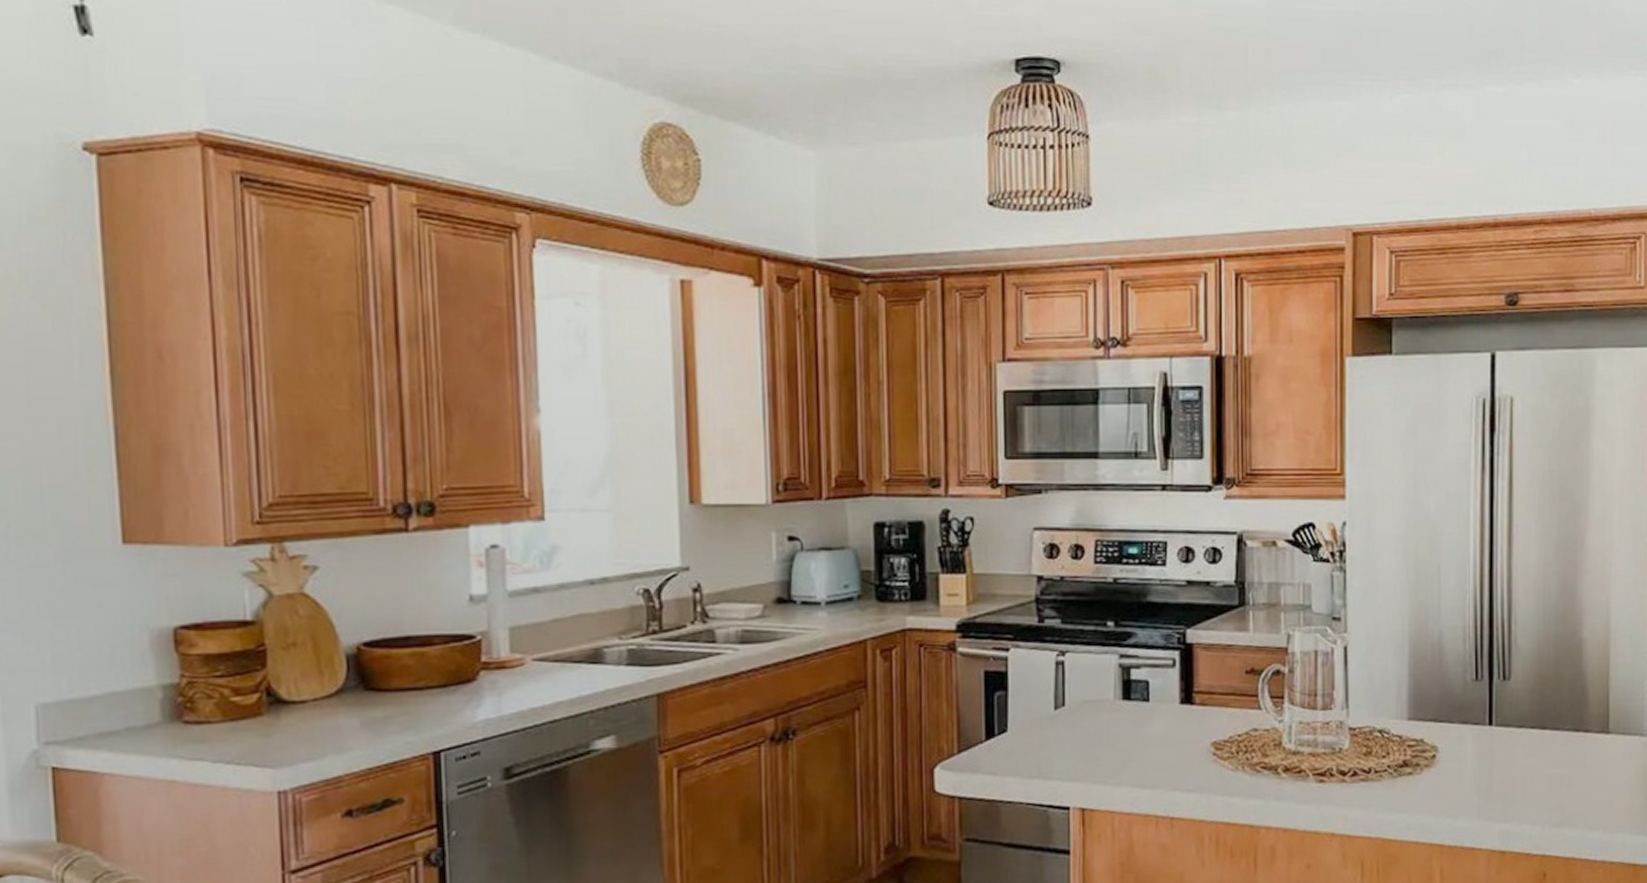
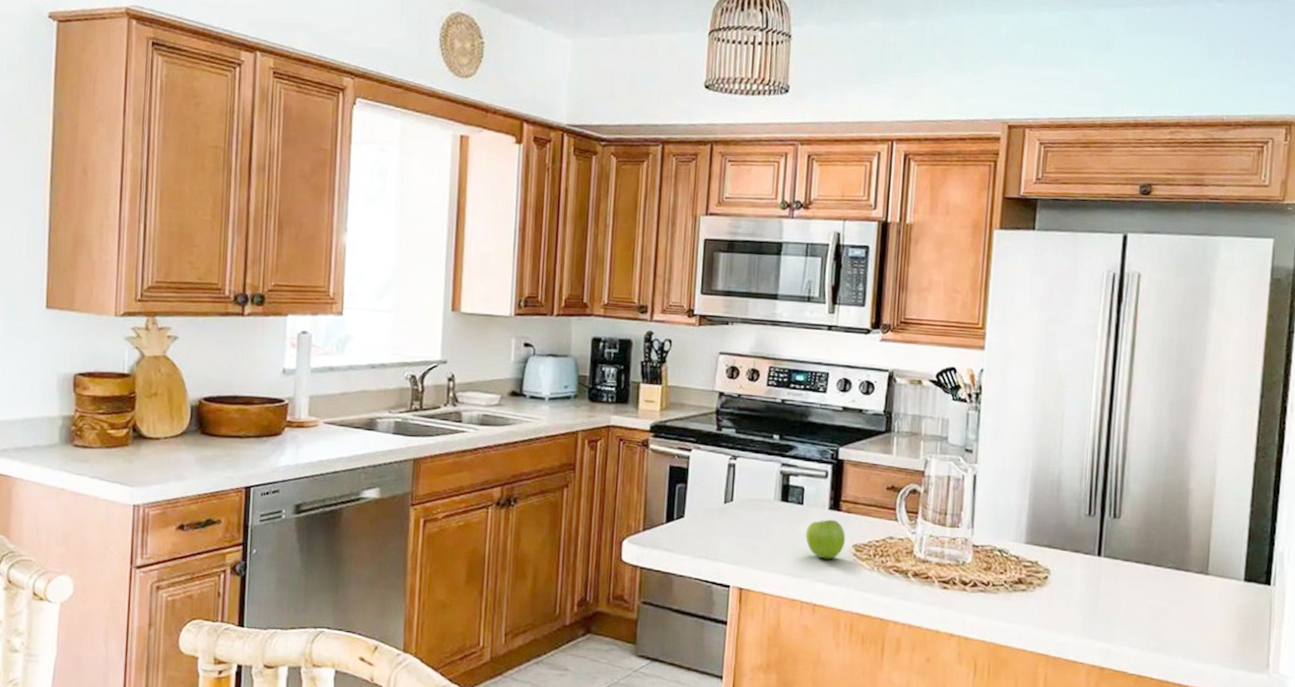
fruit: none [1155,715,1203,763] -> present [806,519,846,559]

